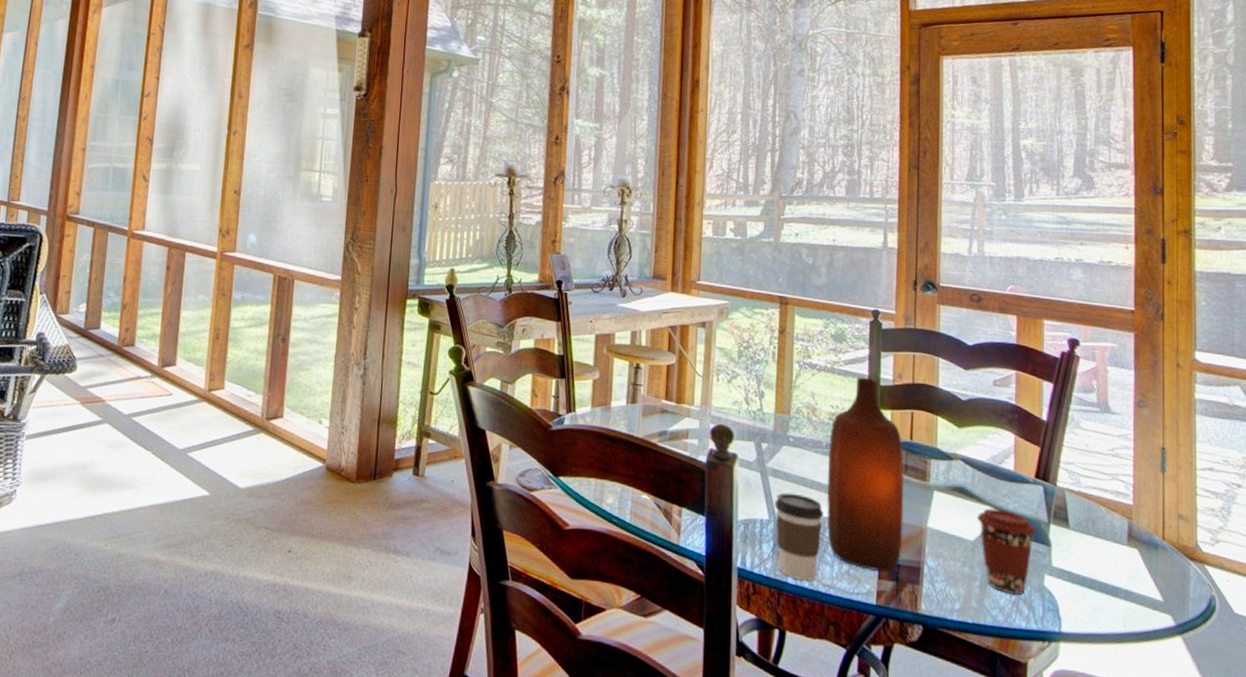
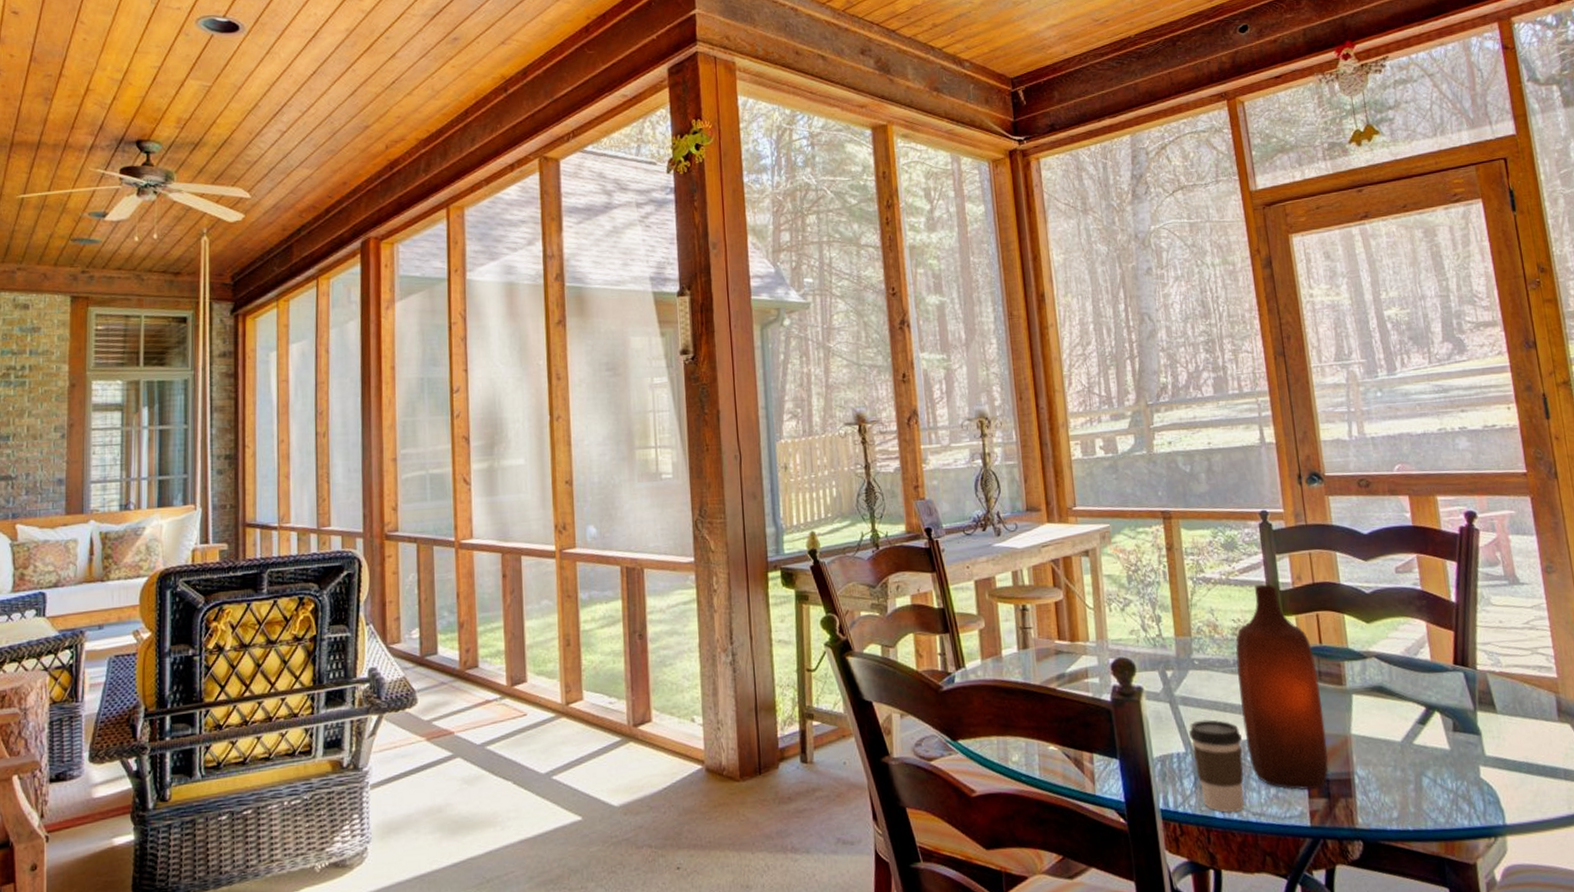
coffee cup: present [976,508,1036,595] -> none [1400,703,1463,793]

